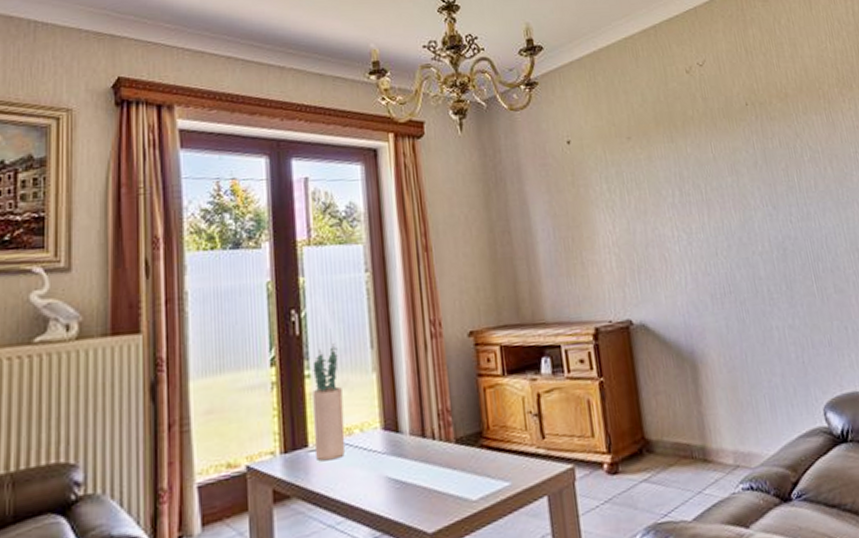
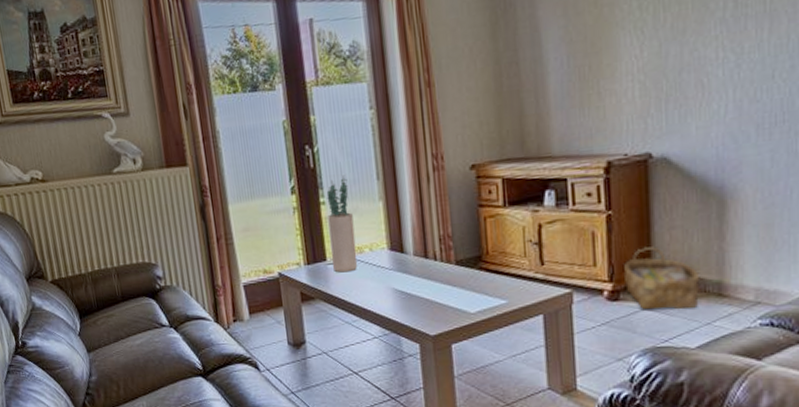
woven basket: none [619,413,688,483] -> present [624,246,701,310]

